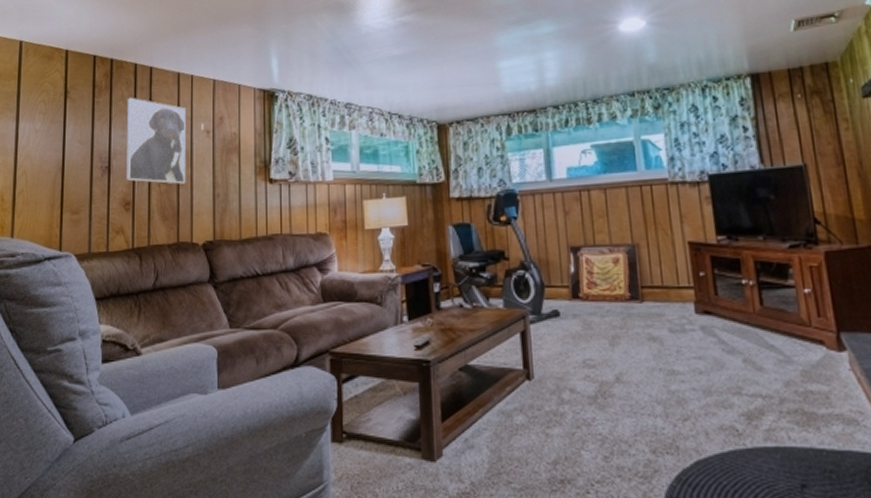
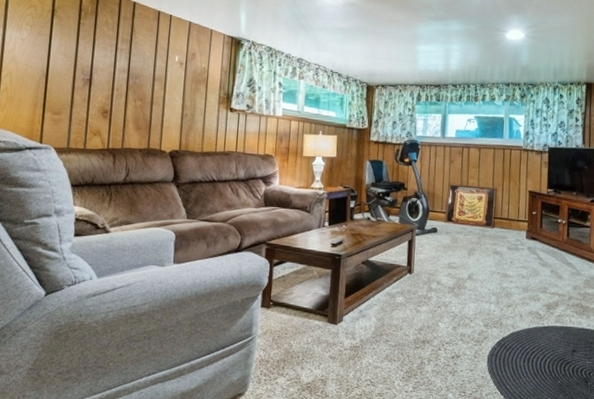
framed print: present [125,97,187,184] -> none [105,24,163,103]

